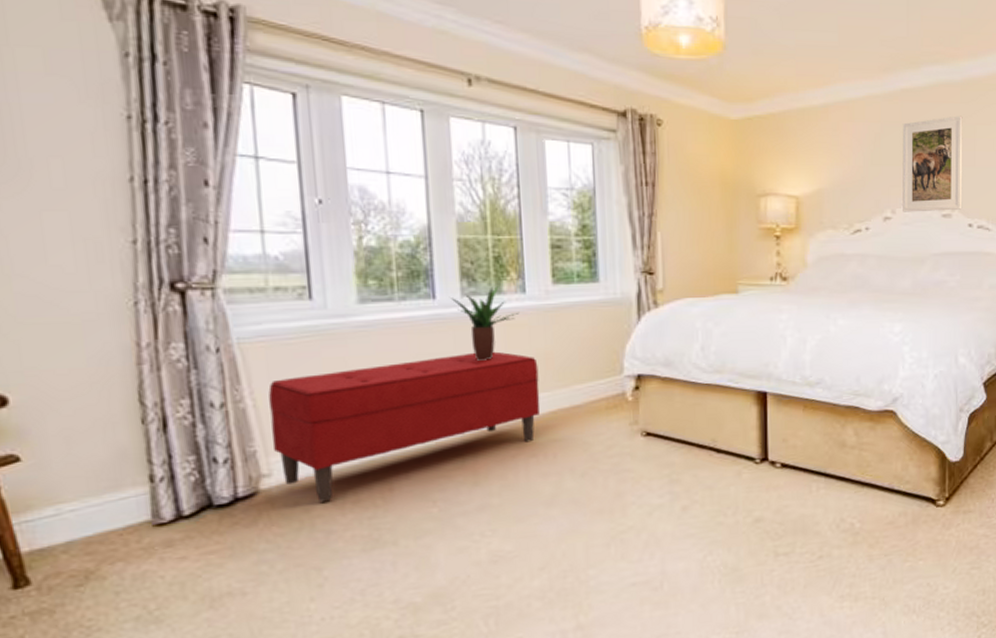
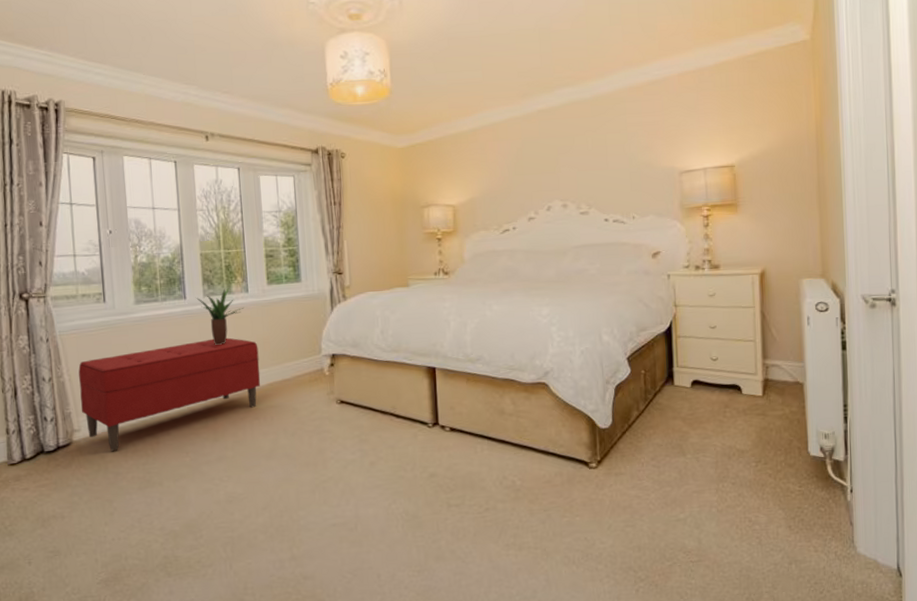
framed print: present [902,116,963,212] -> none [540,127,598,213]

